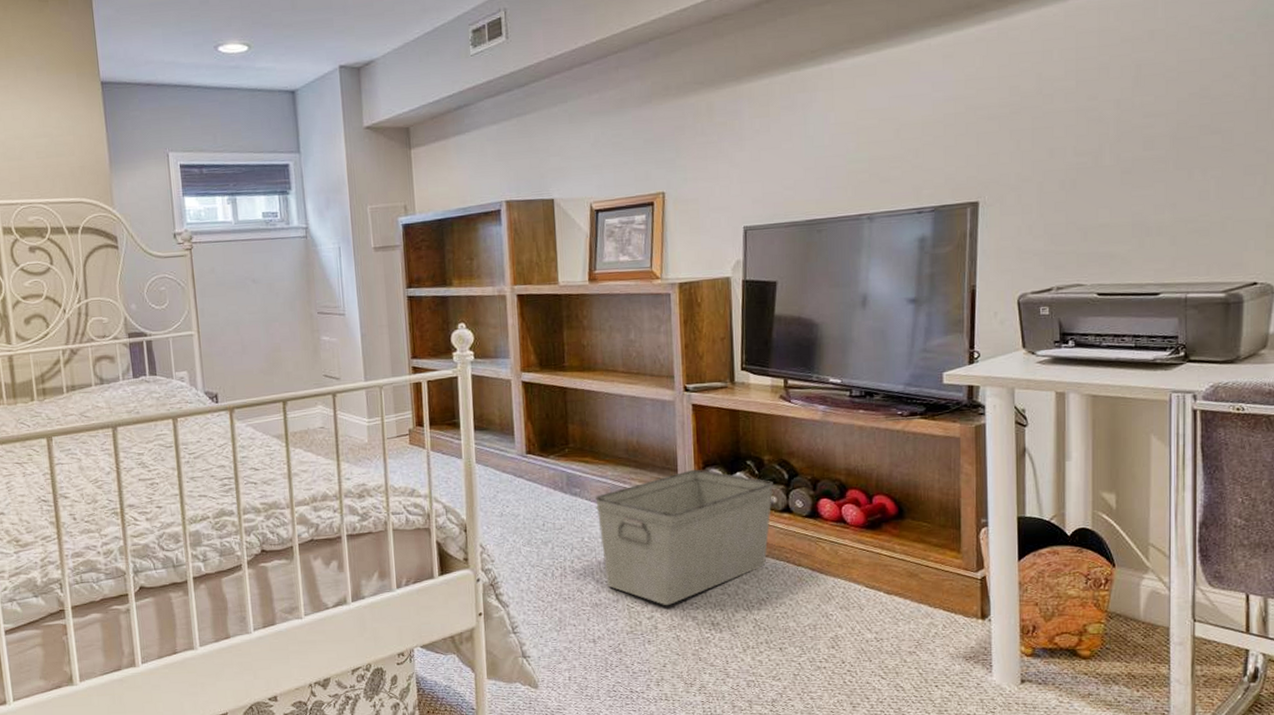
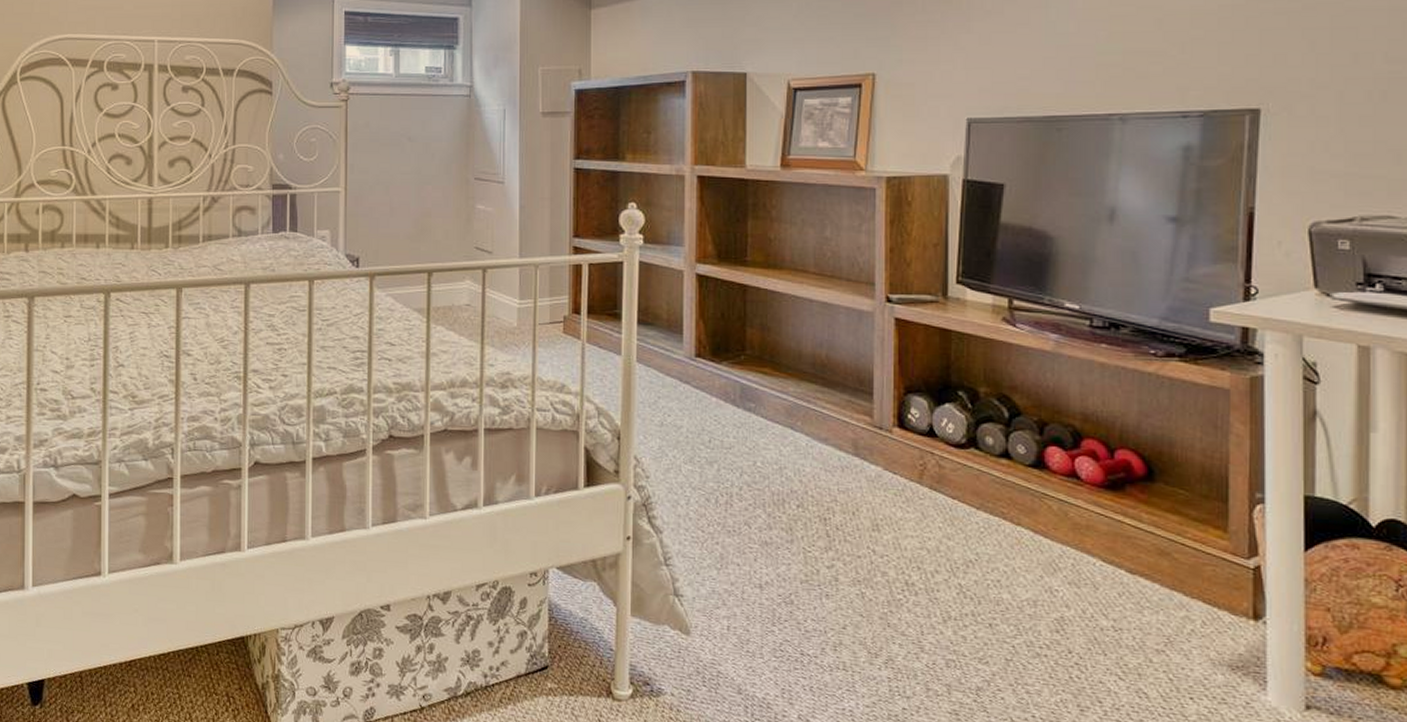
storage bin: present [595,469,774,605] -> none [773,394,991,554]

